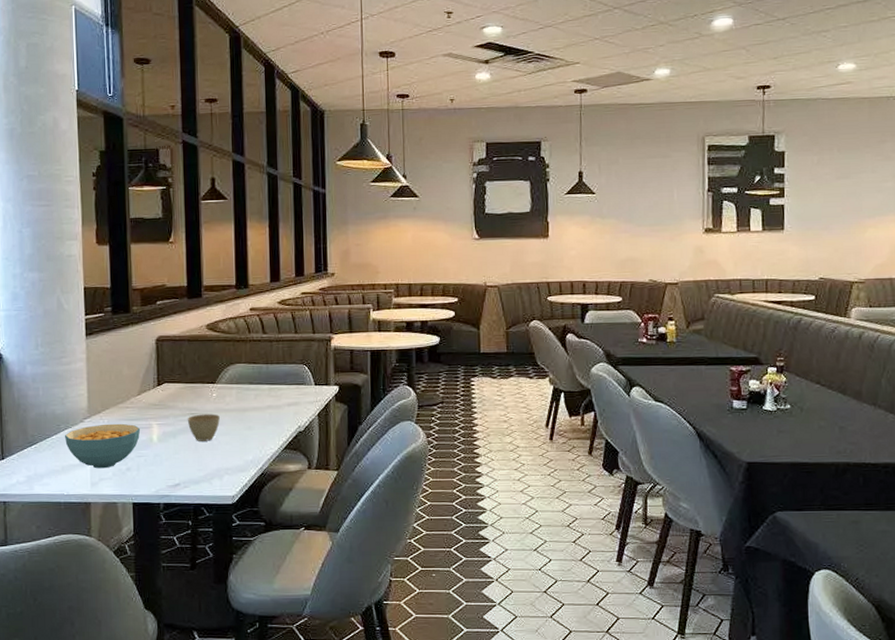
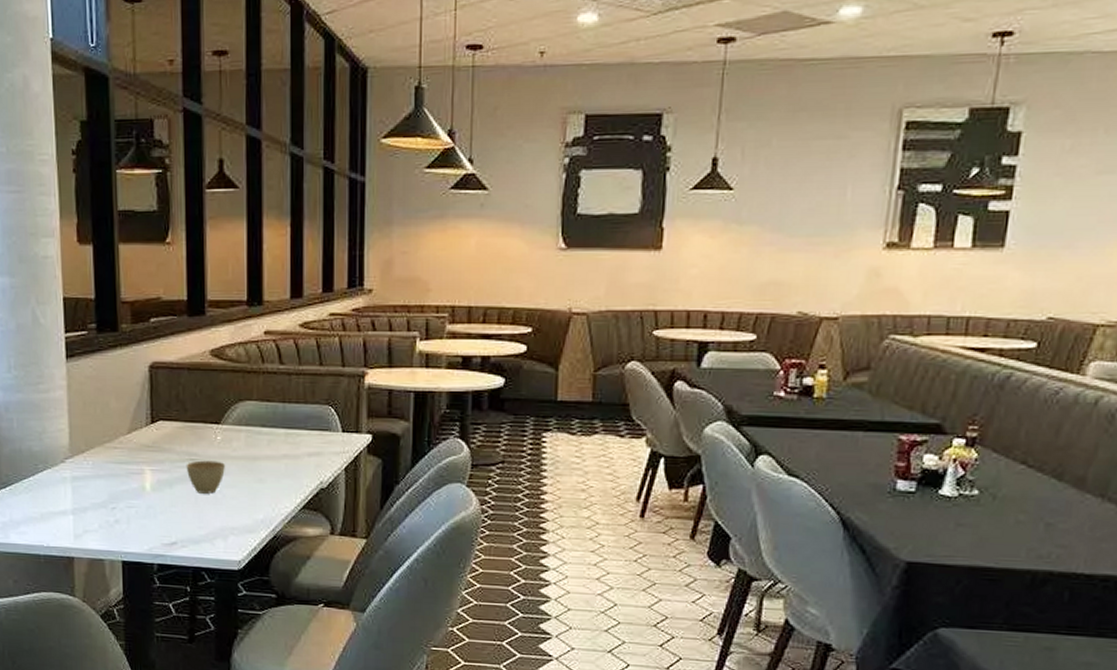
cereal bowl: present [64,423,141,469] -> none [42,466,131,519]

